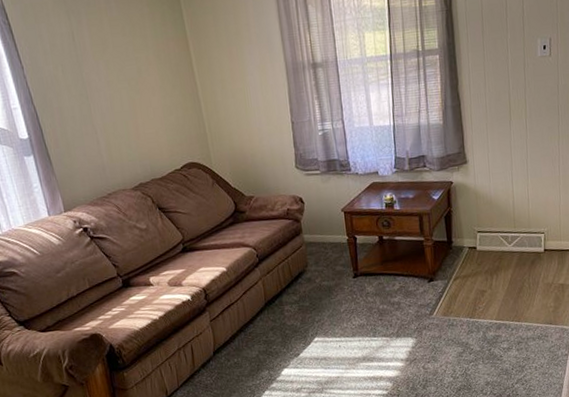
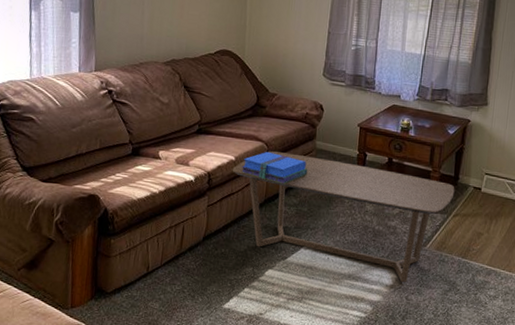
coffee table: none [226,248,451,353] -> present [232,150,455,282]
books: none [235,255,302,285] -> present [241,152,308,184]

